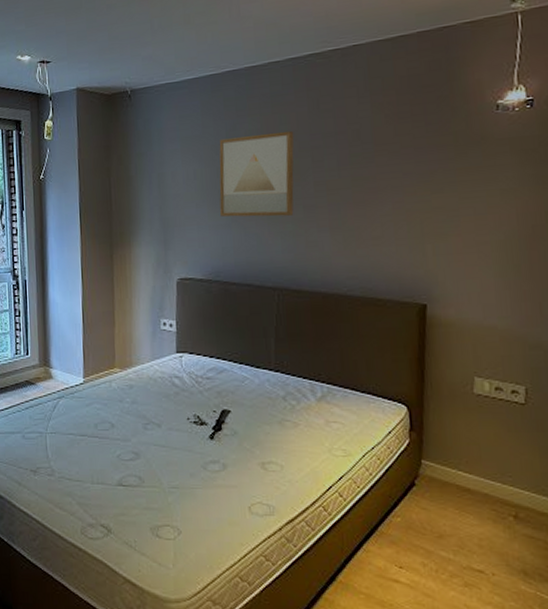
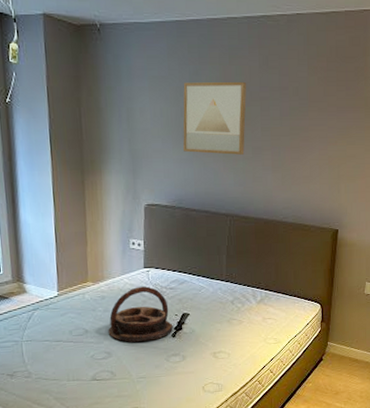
serving tray: none [136,375,211,442] -> present [108,286,174,342]

